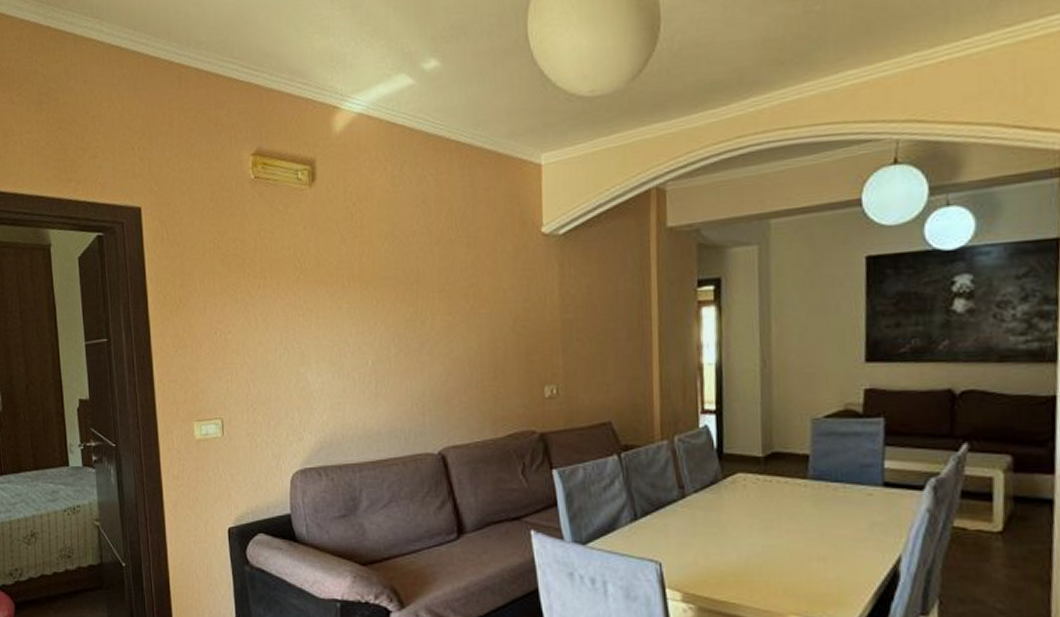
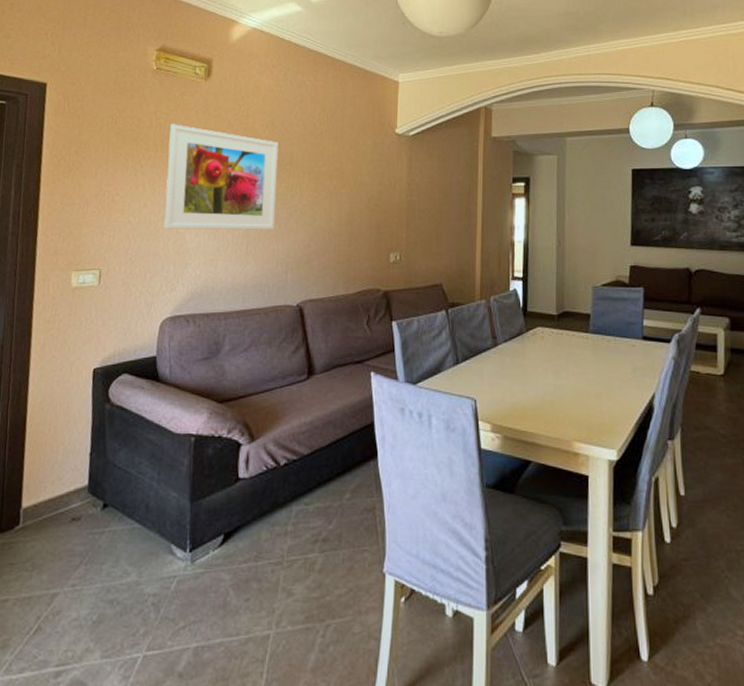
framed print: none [277,243,404,369] -> present [164,124,279,230]

